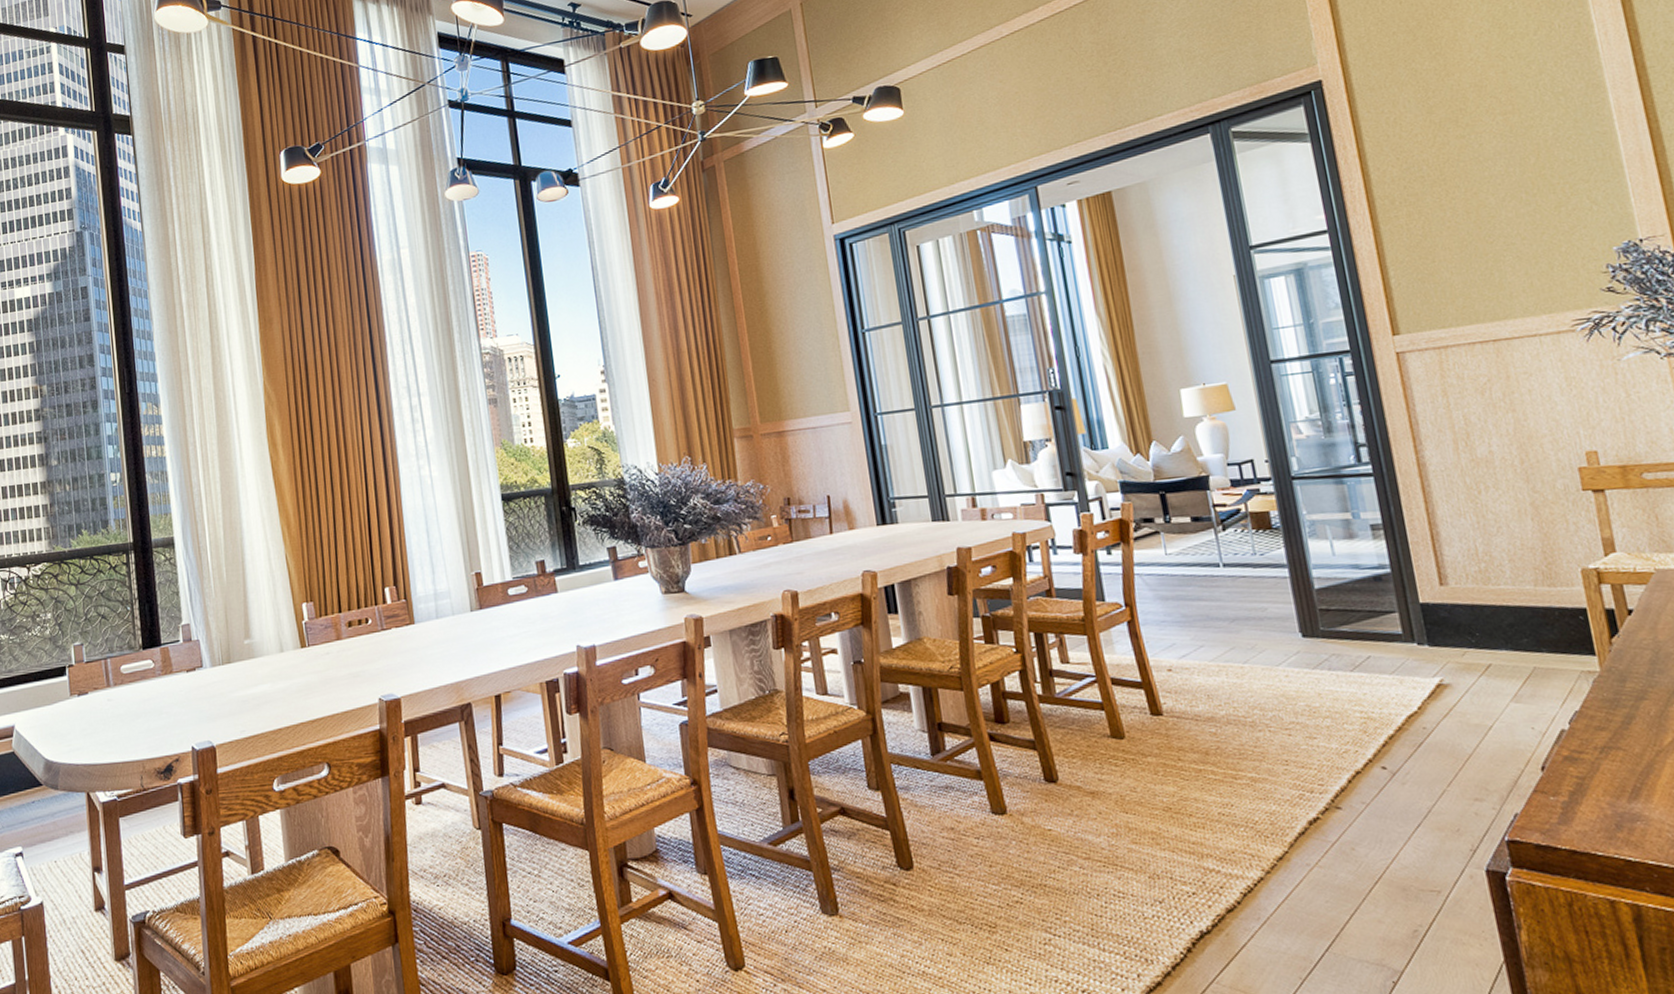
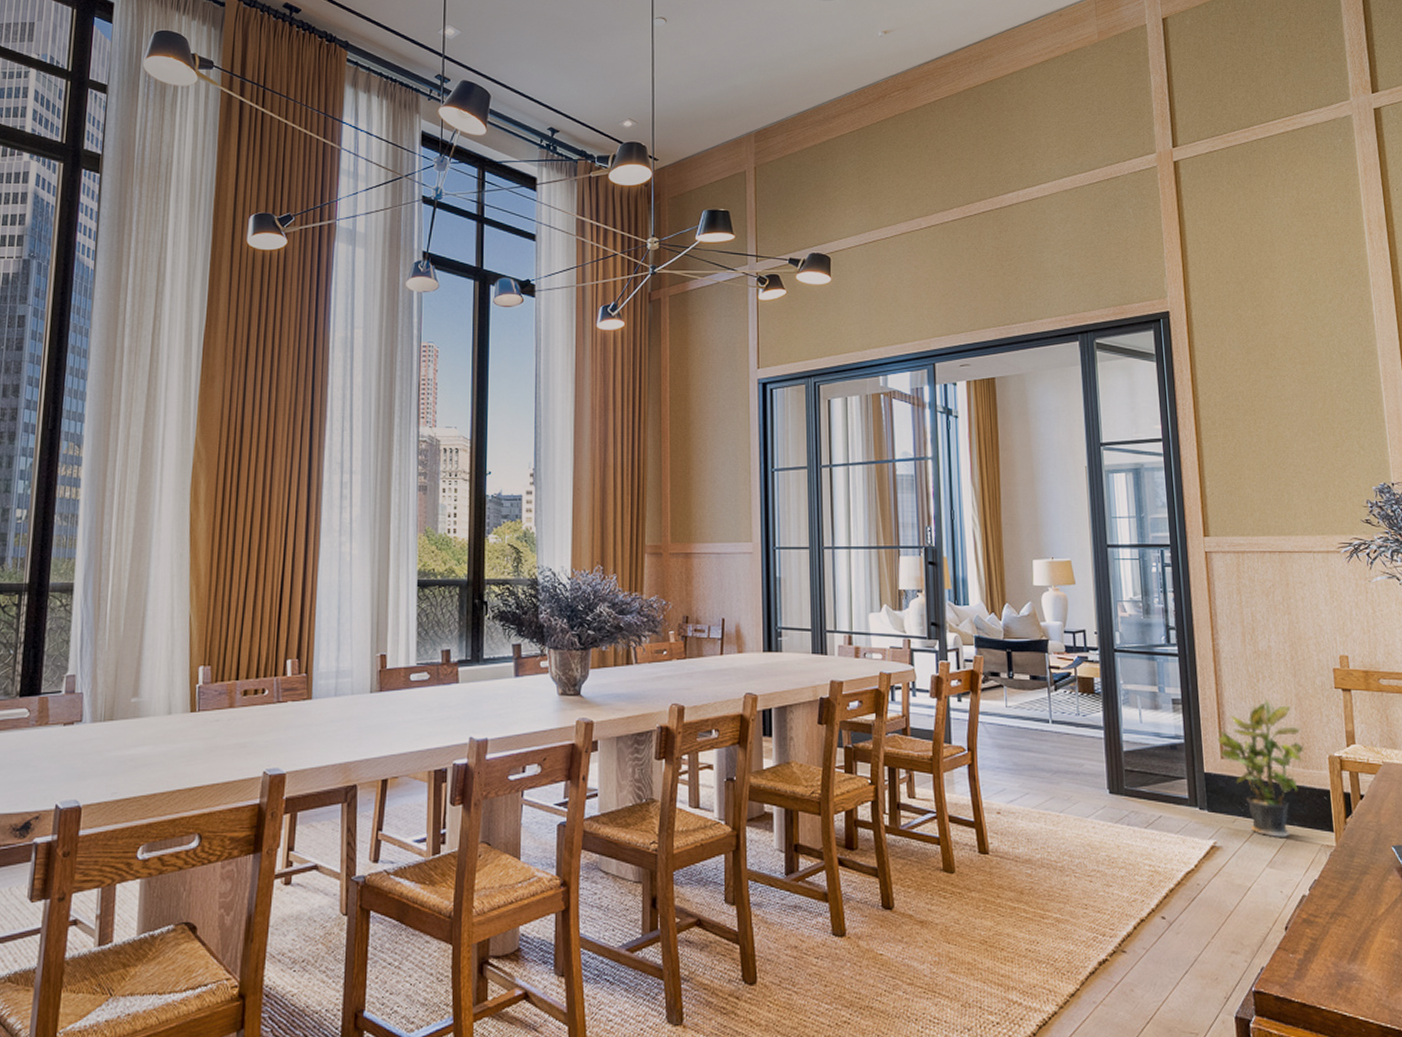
potted plant: none [1431,513,1548,668] -> present [1216,699,1304,837]

